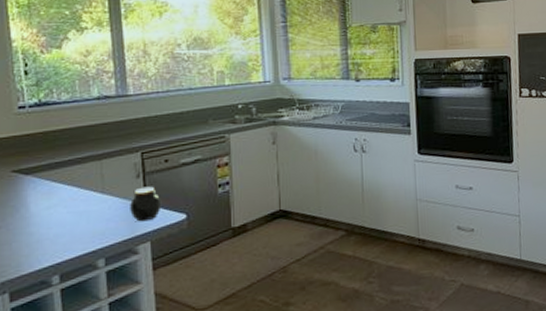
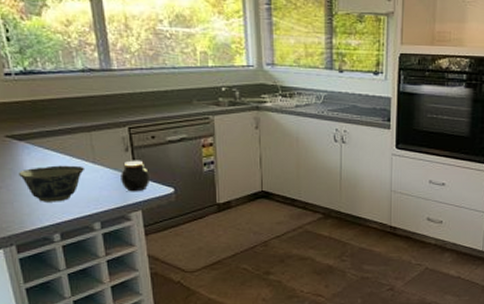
bowl: none [20,197,93,241] -> present [18,165,86,202]

